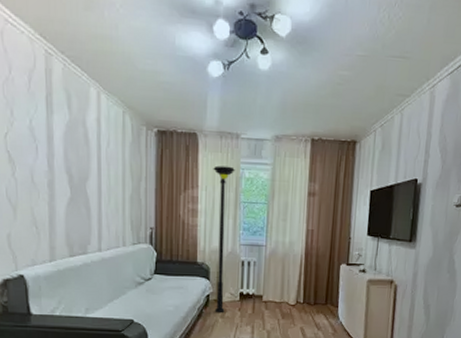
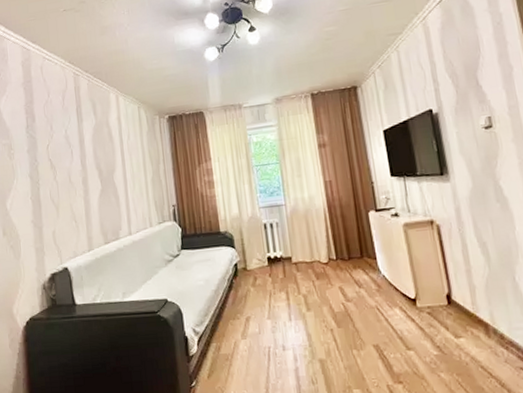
floor lamp: present [213,165,235,313] -> none [222,135,255,282]

